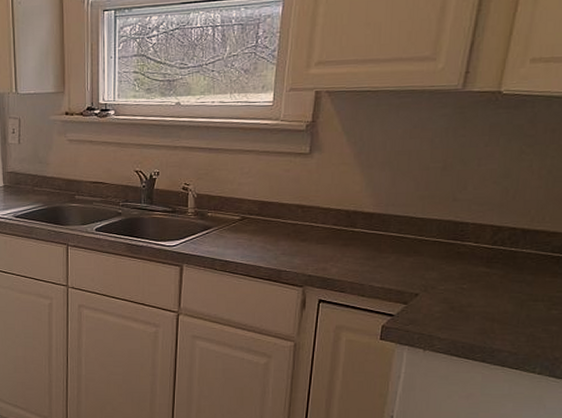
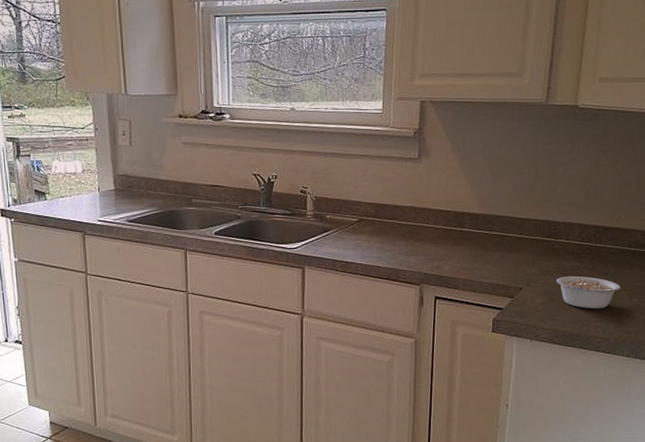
legume: none [459,282,540,320] -> present [556,275,623,309]

